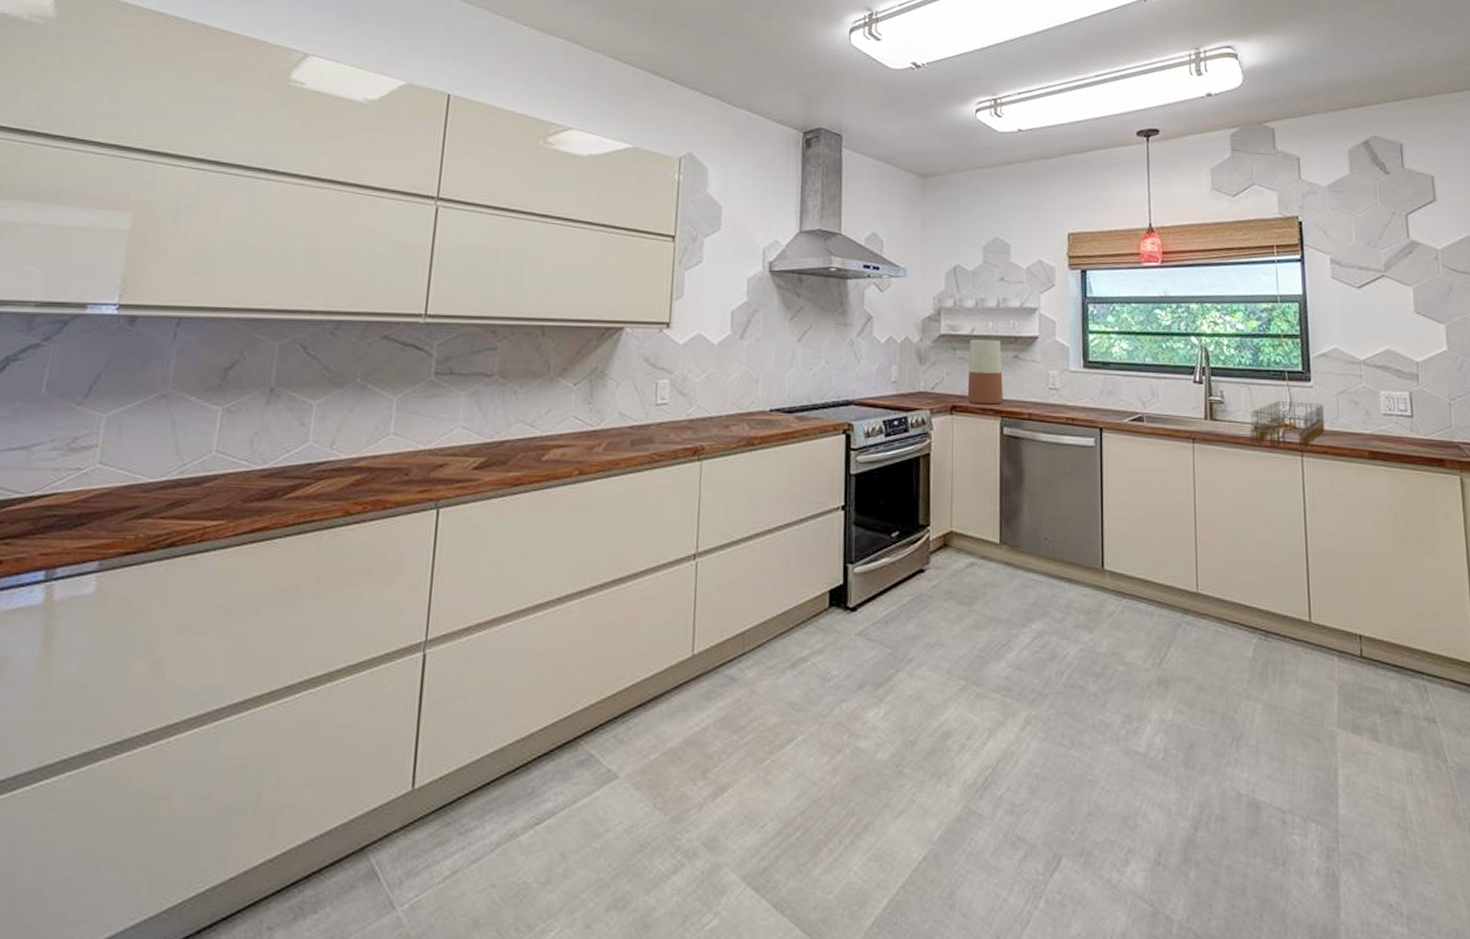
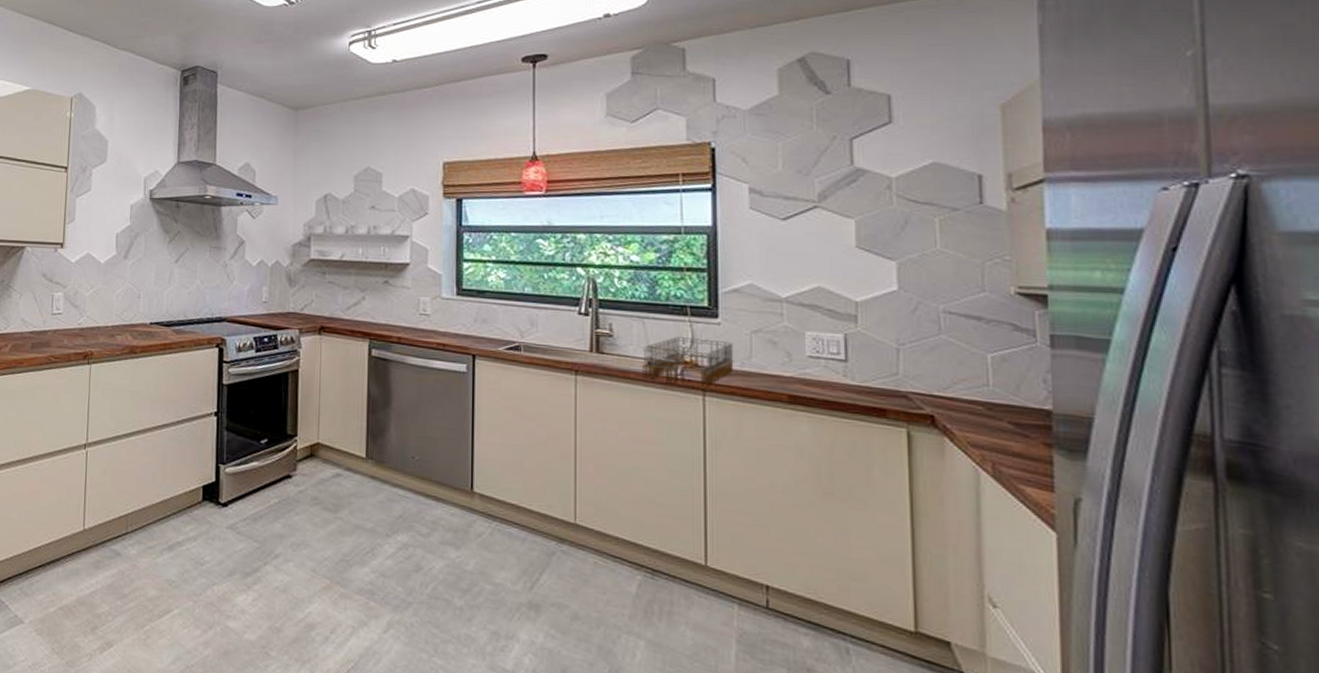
vase: present [967,339,1003,406] -> none [336,264,372,329]

